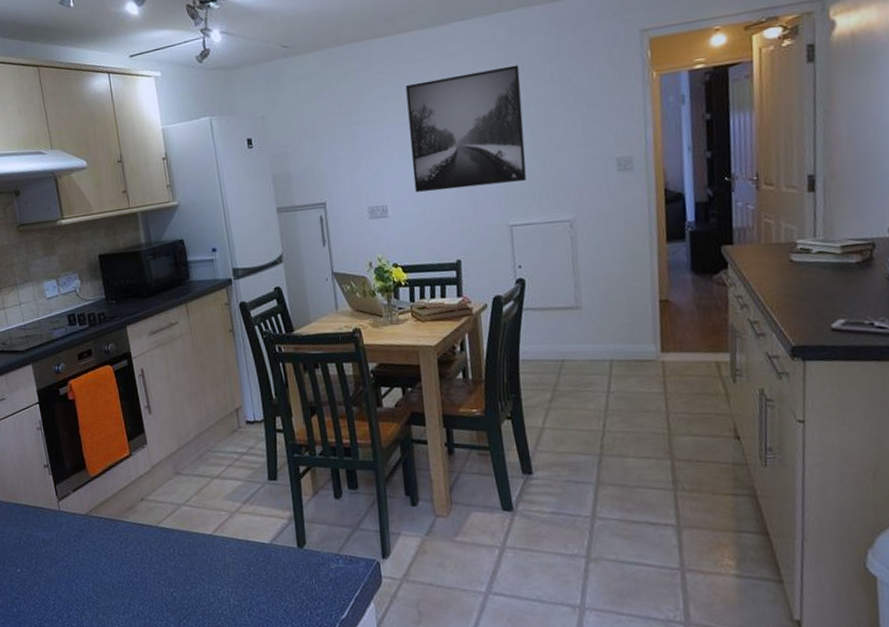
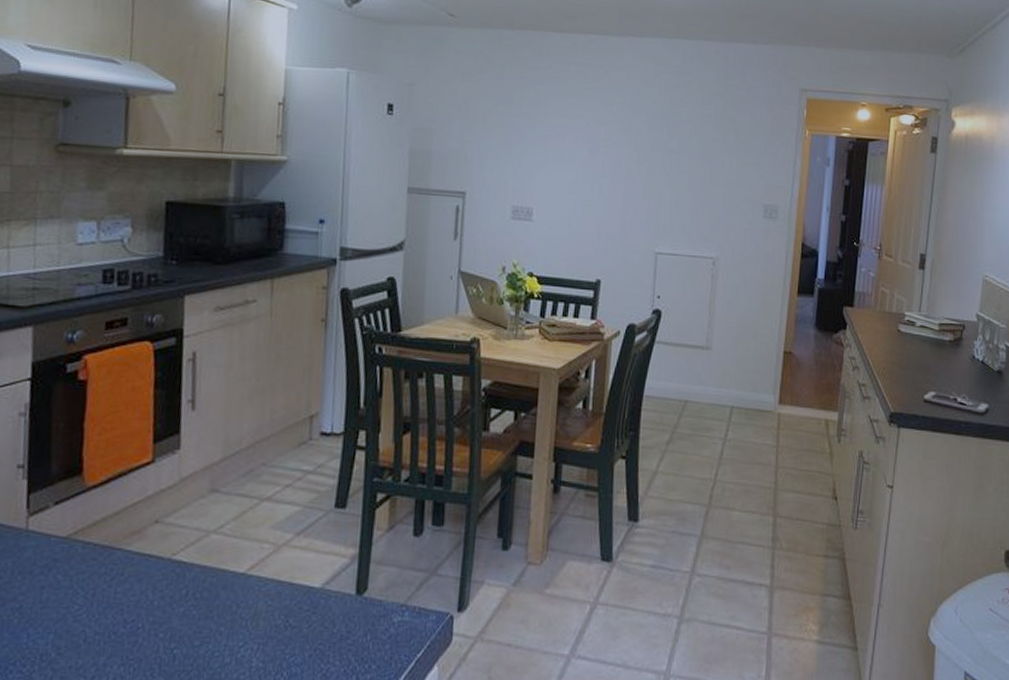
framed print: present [405,65,526,192] -> none [565,87,688,211]

